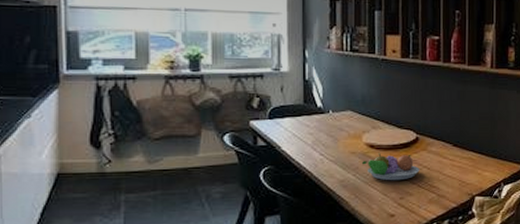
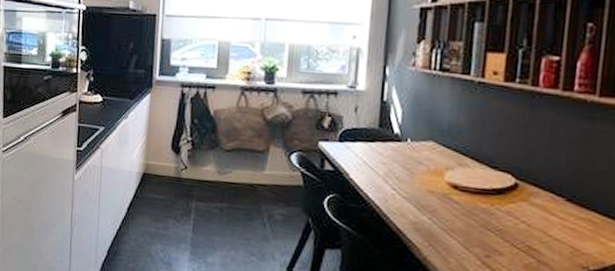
fruit bowl: present [361,153,420,181] -> none [440,196,516,234]

